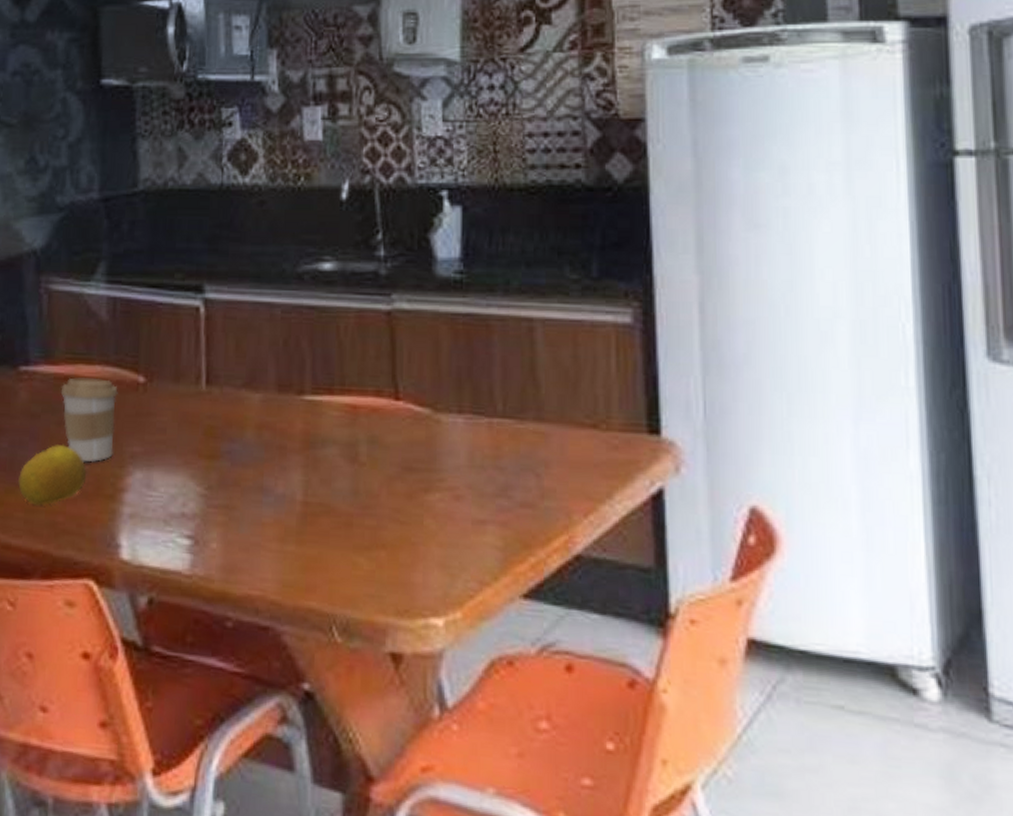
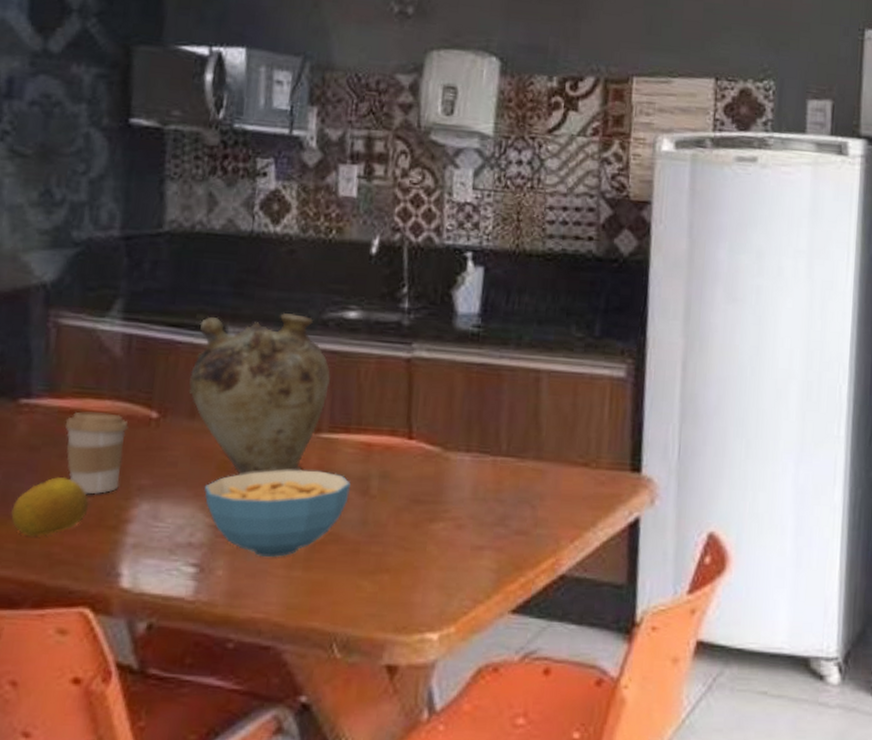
vase: none [172,268,311,442] -> present [188,313,331,476]
cereal bowl: none [194,435,338,530] -> present [204,469,351,557]

